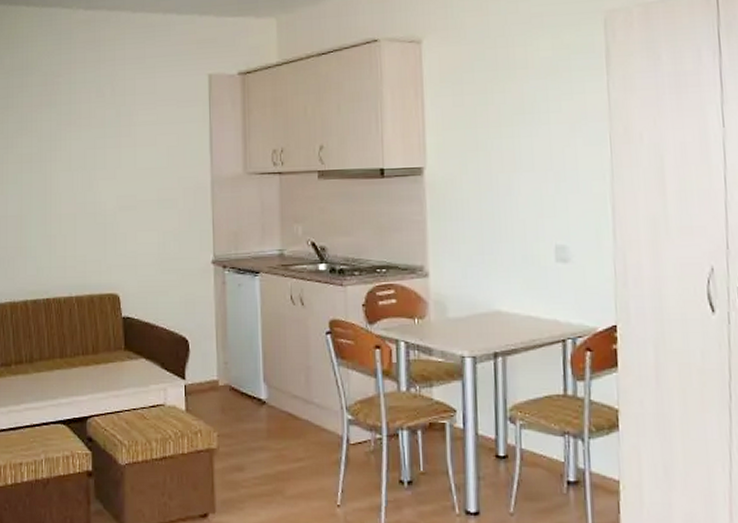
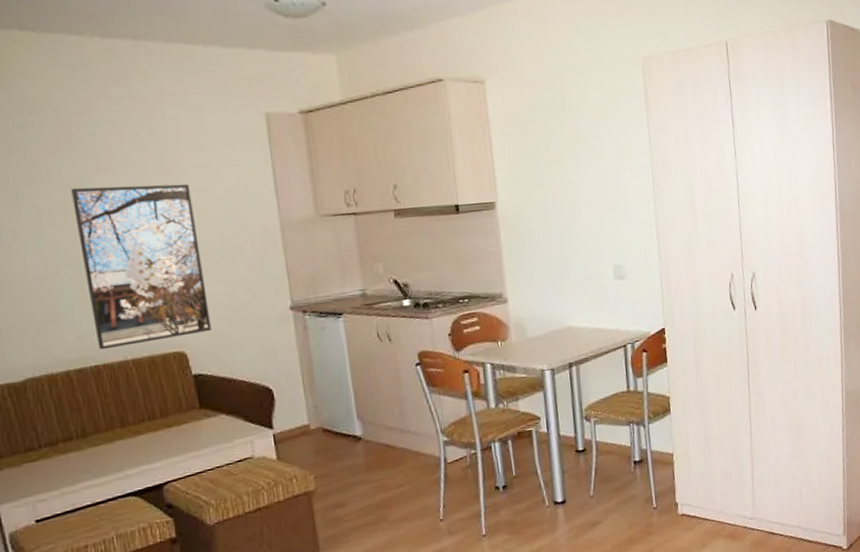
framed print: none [47,138,142,285] -> present [71,184,212,350]

